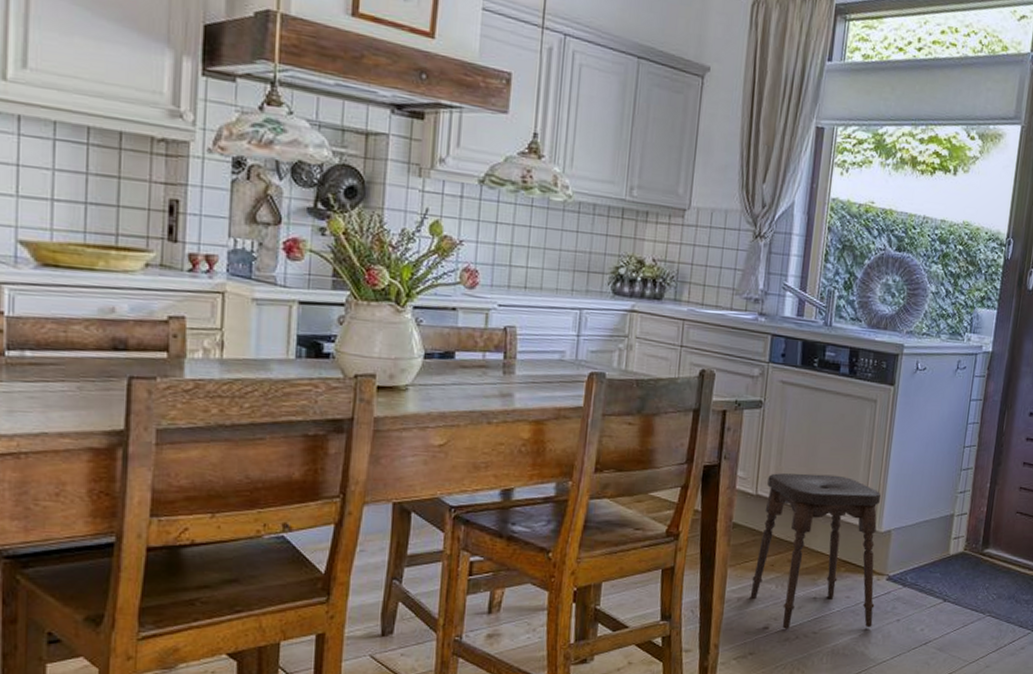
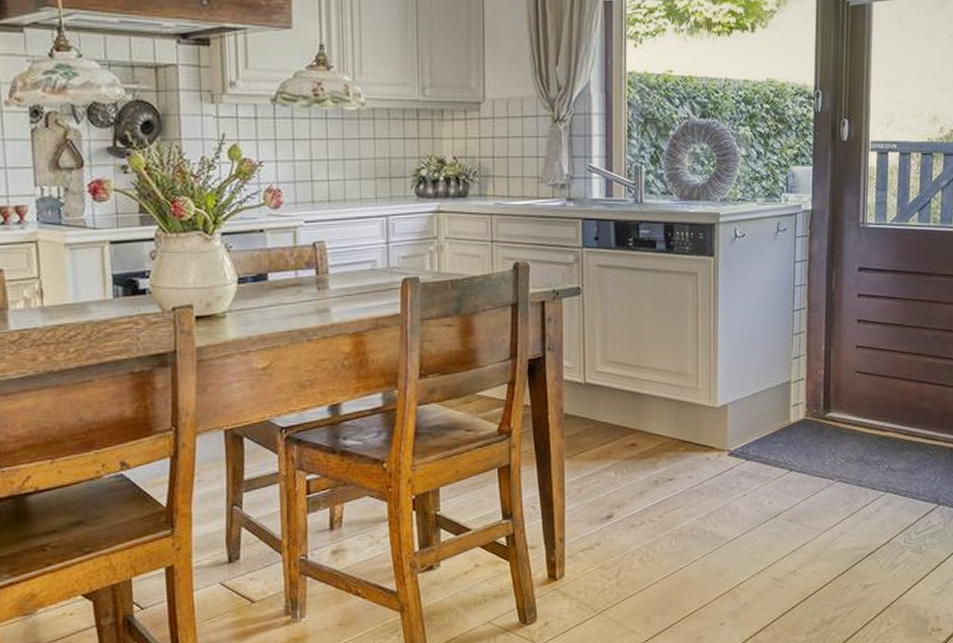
stool: present [750,473,881,629] -> none [590,354,719,516]

